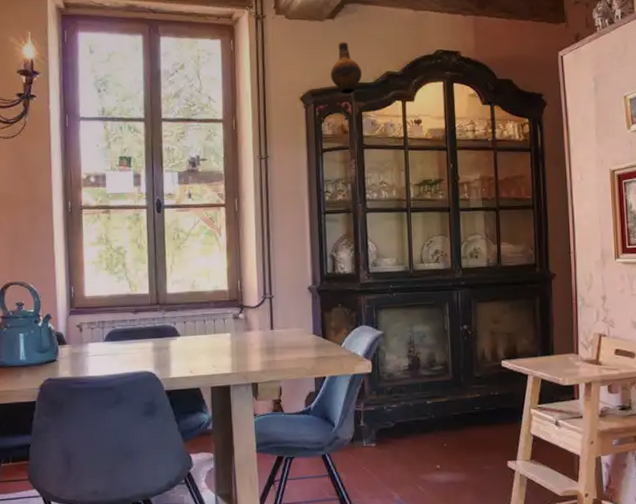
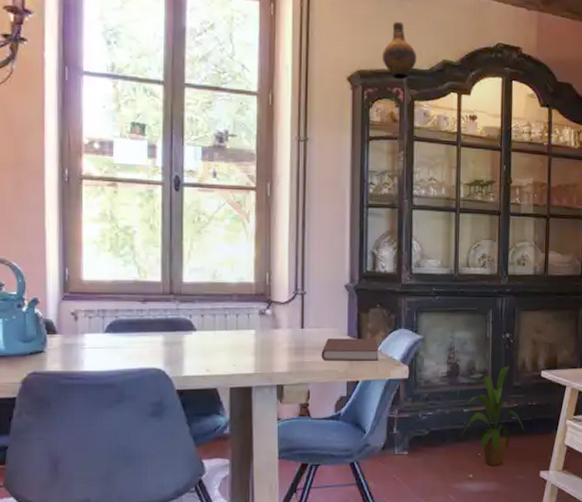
book: none [290,336,343,359] -> present [321,338,379,361]
house plant: none [425,357,489,457] -> present [461,366,525,466]

